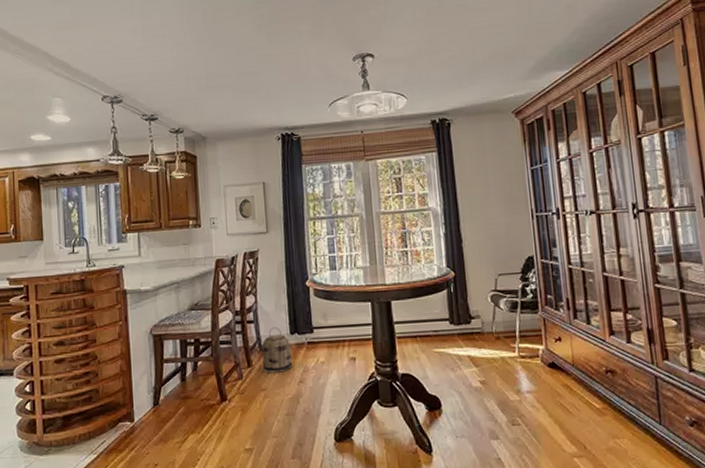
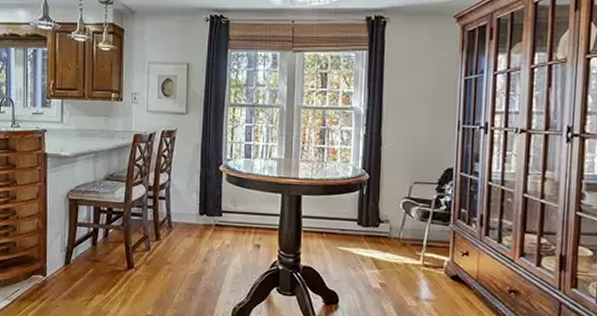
basket: present [262,327,293,374] -> none [169,206,199,250]

